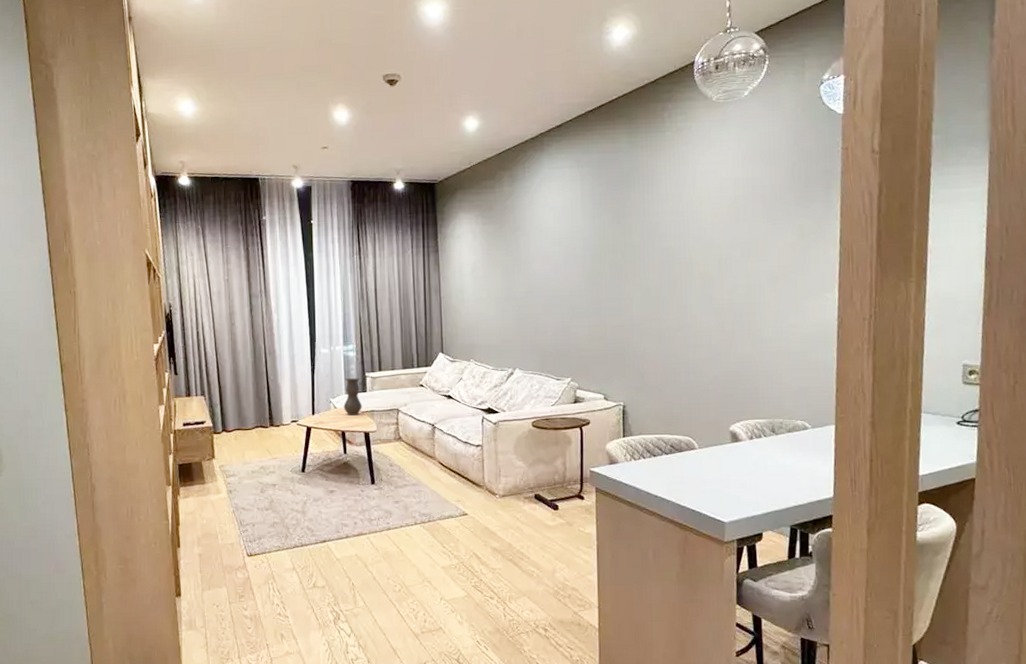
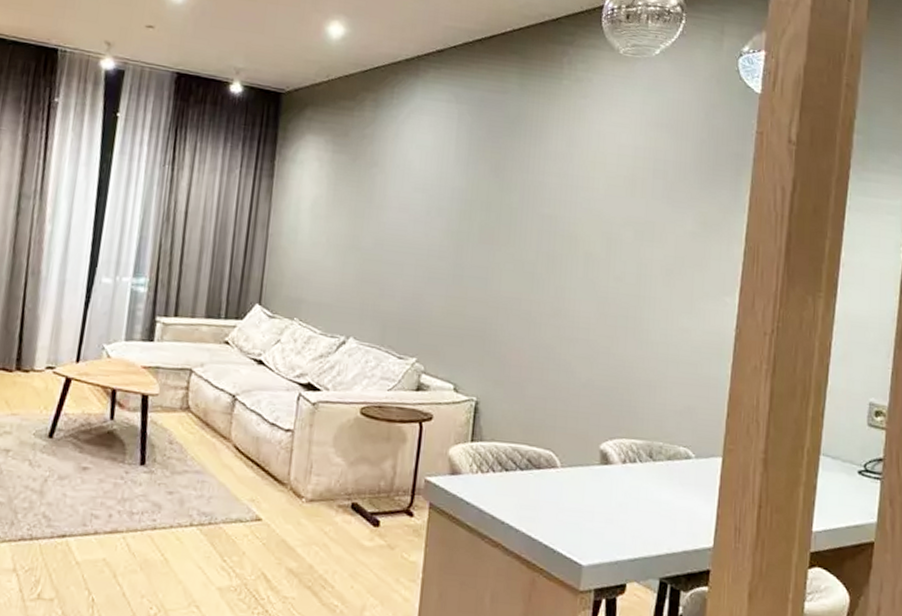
vase: present [343,378,363,416] -> none [119,320,148,371]

